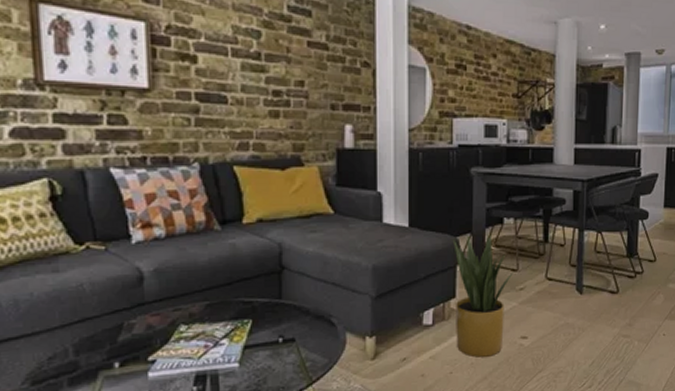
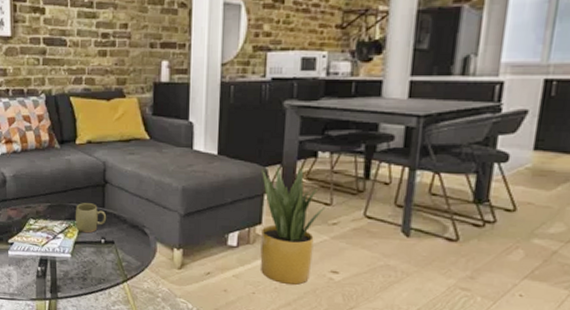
mug: none [243,295,285,334] -> present [75,203,107,233]

